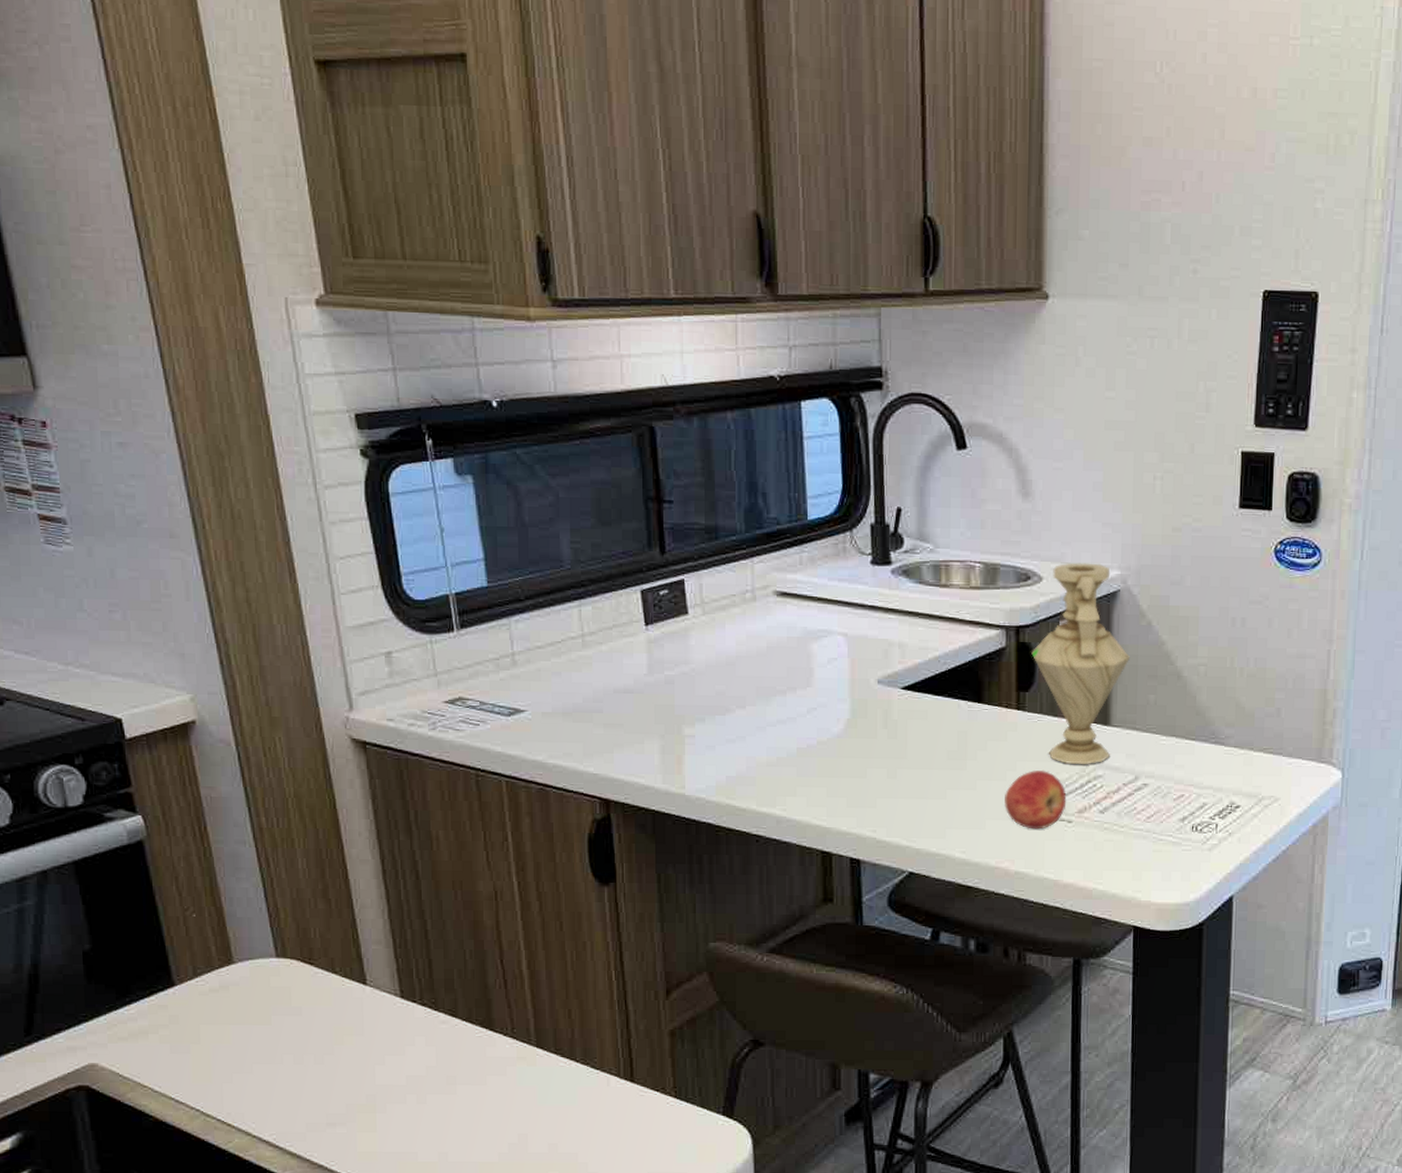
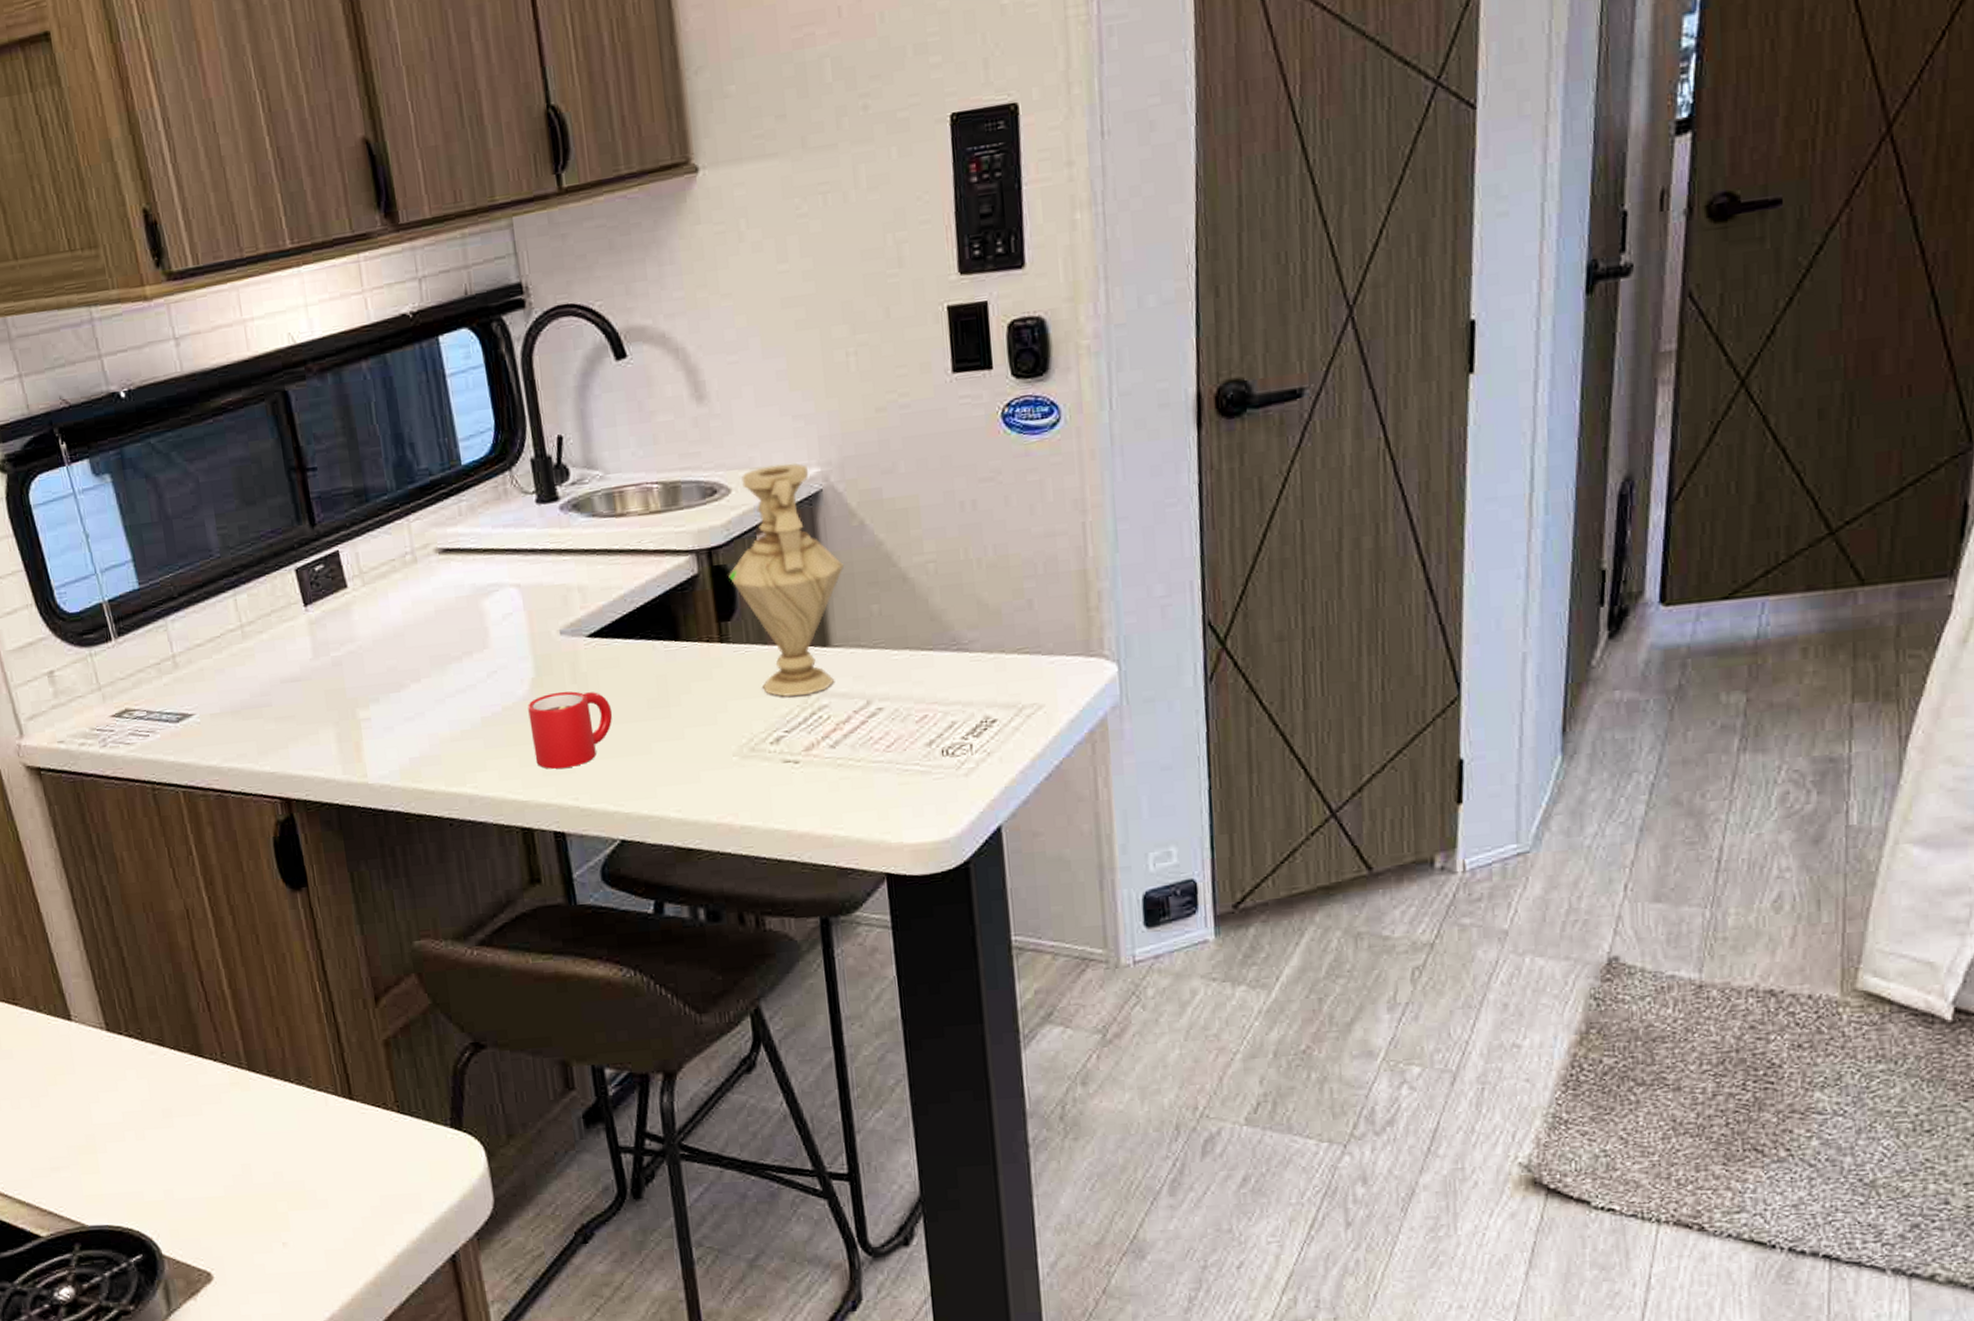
mug: none [840,734,916,802] -> present [528,691,613,769]
apple: present [1005,770,1067,830] -> none [718,707,790,777]

